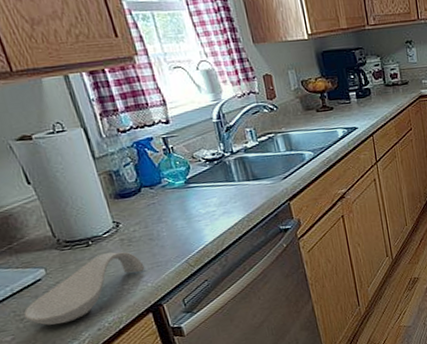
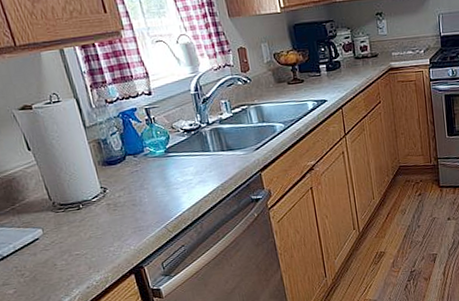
spoon rest: present [23,251,145,326] -> none [24,216,129,281]

